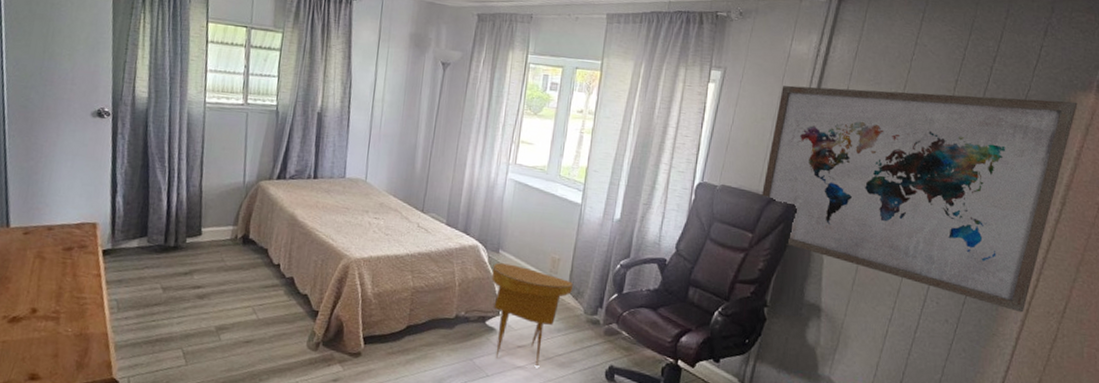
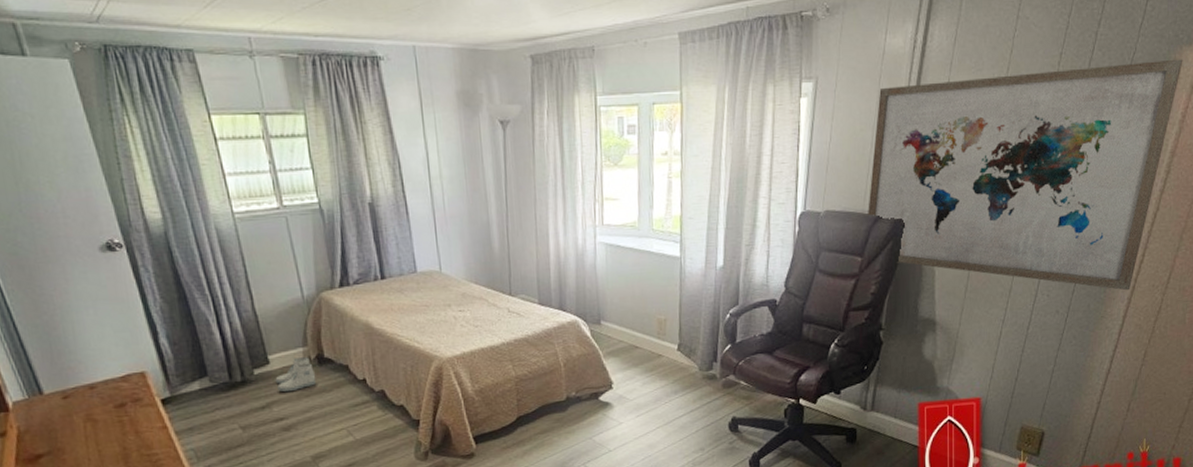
boots: none [202,234,238,264] -> present [275,357,317,393]
side table: present [491,262,574,366] -> none [596,333,685,432]

